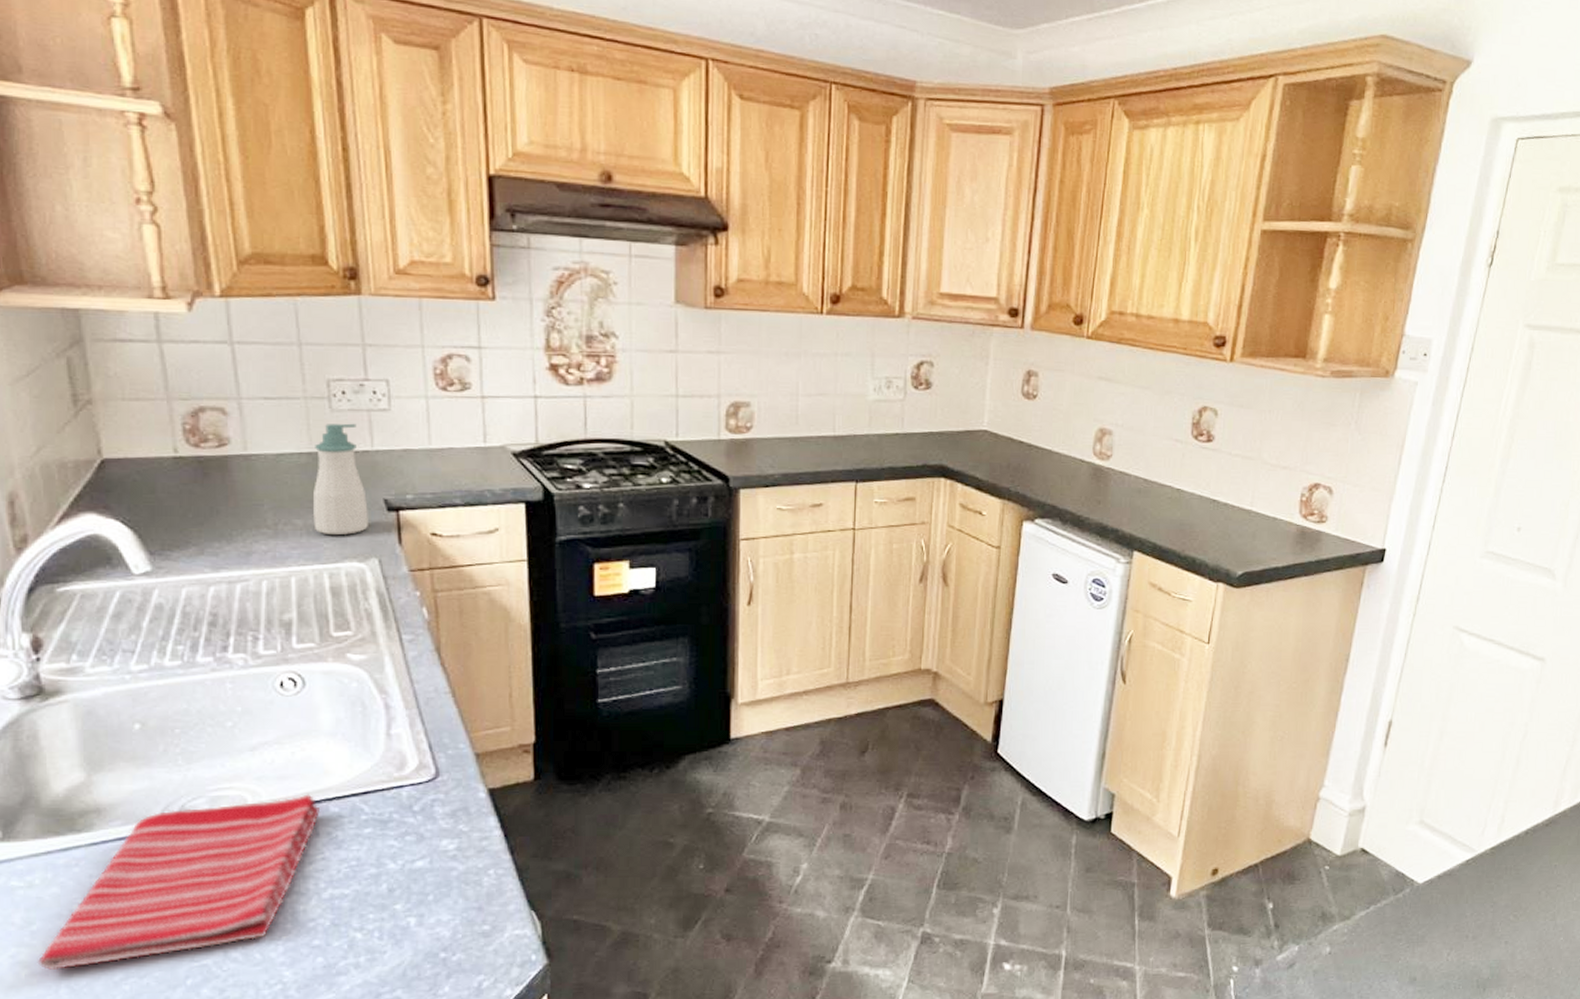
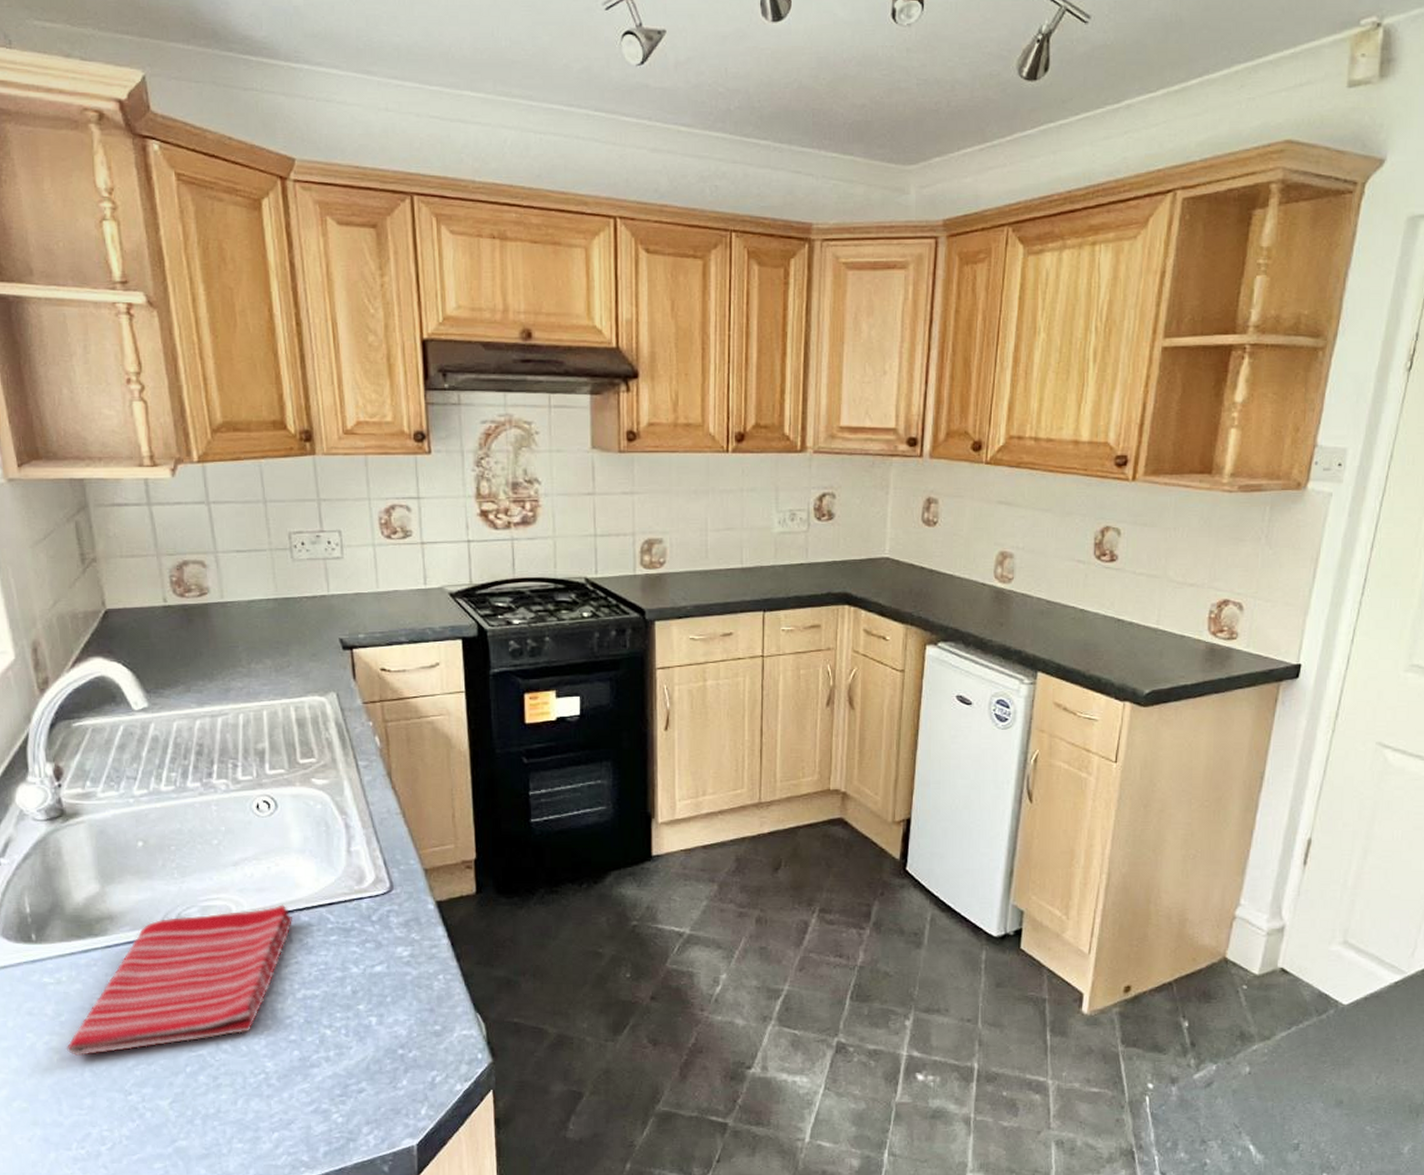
soap bottle: present [313,423,368,535] -> none [280,571,327,671]

